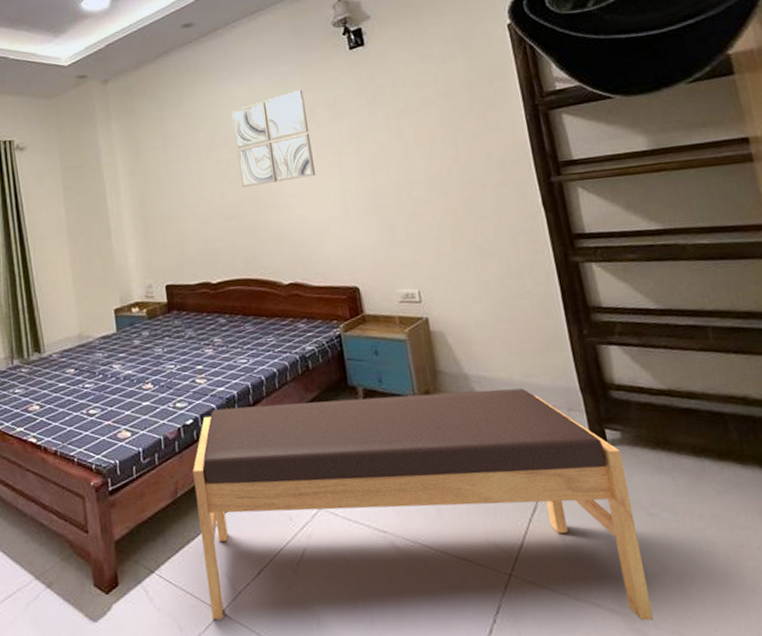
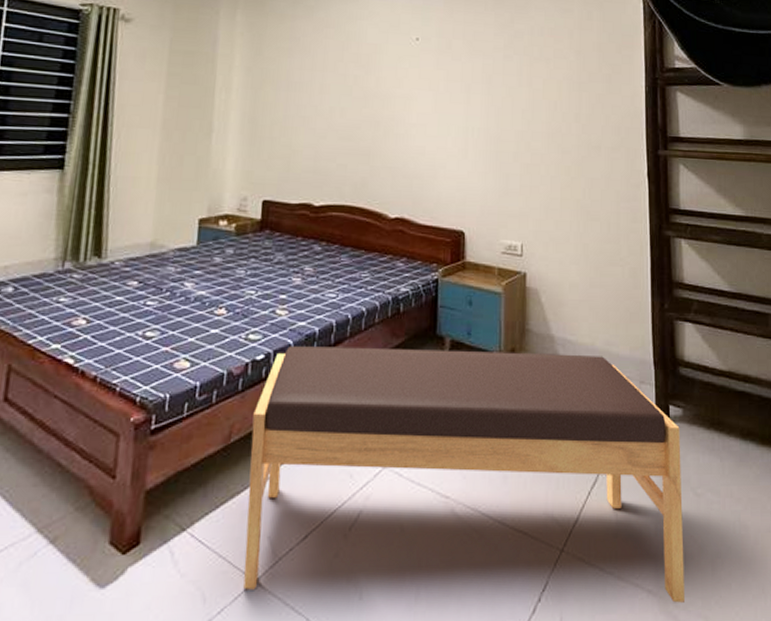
wall art: present [231,90,316,188] -> none [365,18,444,110]

